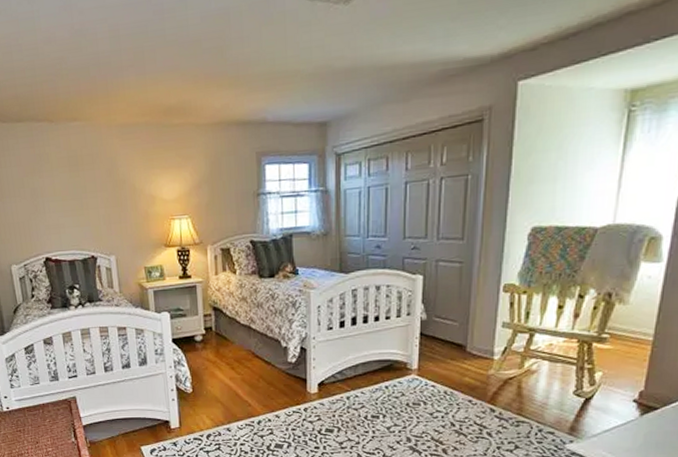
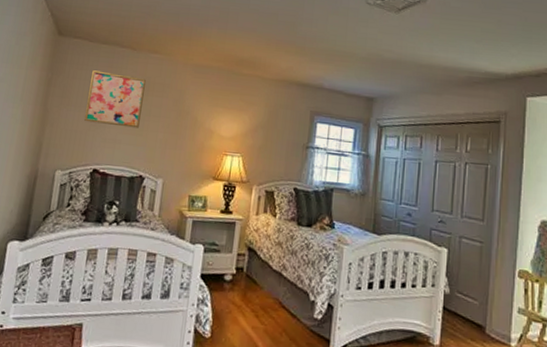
wall art: none [14,153,78,212] -> present [84,70,146,128]

